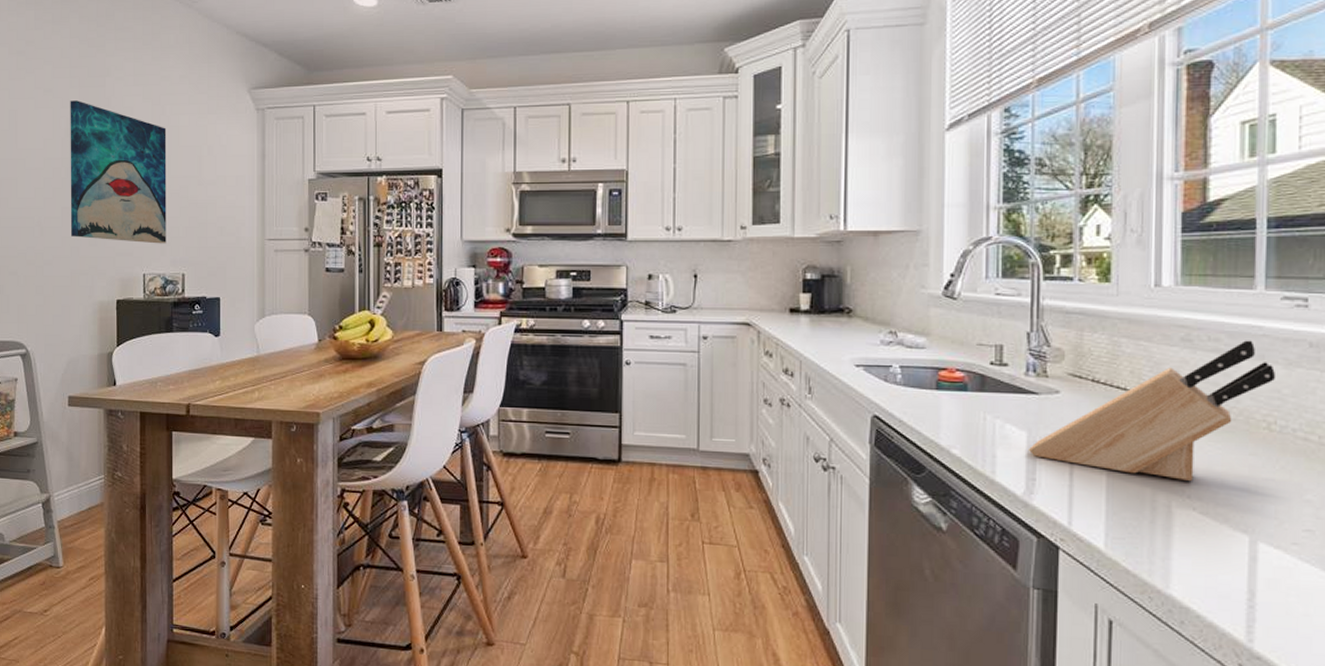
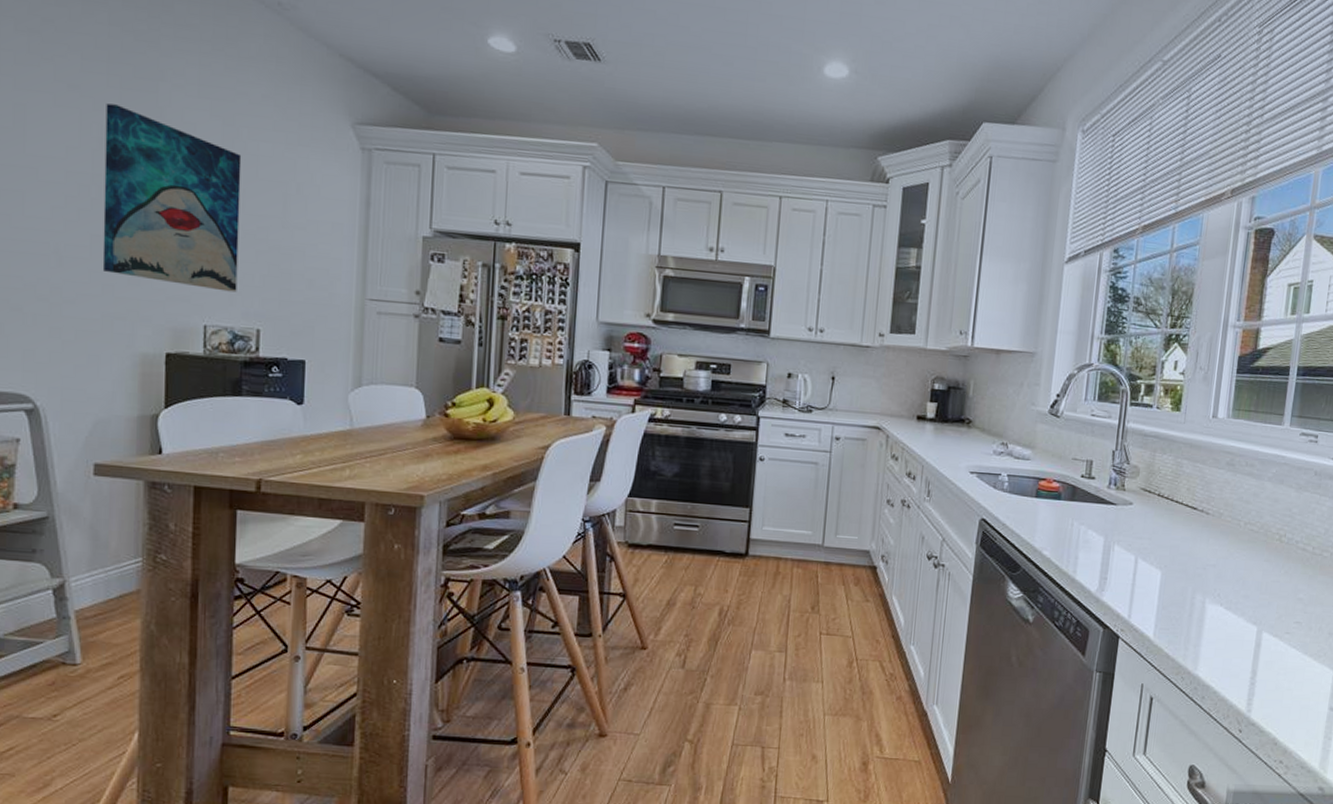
knife block: present [1029,340,1276,481] -> none [1104,467,1290,582]

